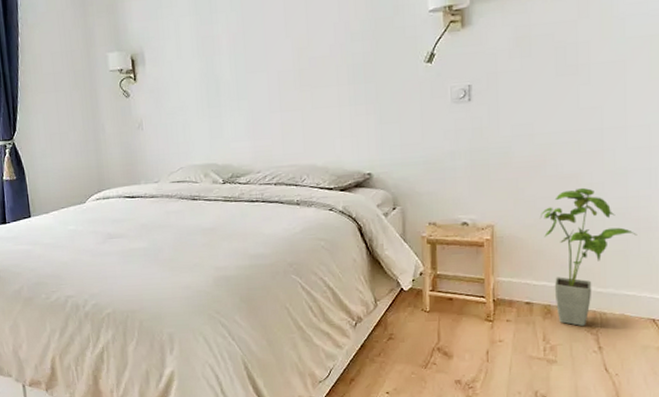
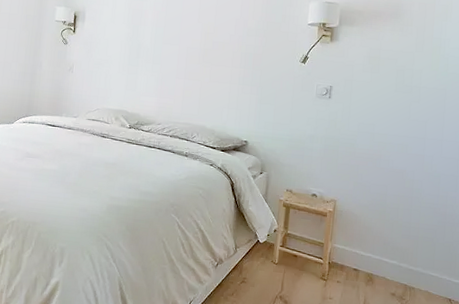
house plant: present [541,187,637,327] -> none [373,182,444,297]

